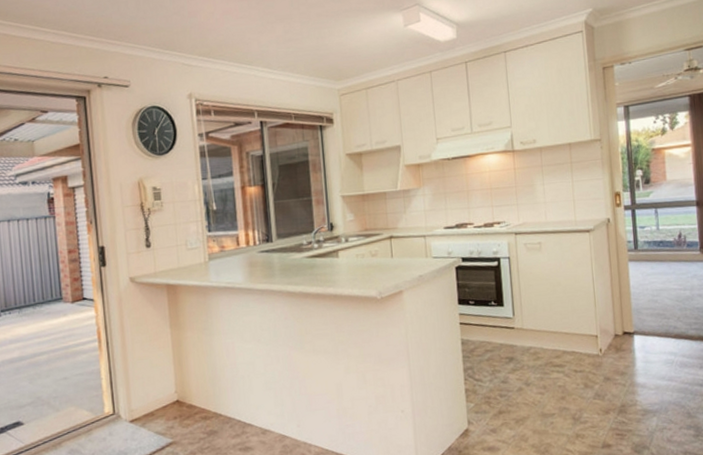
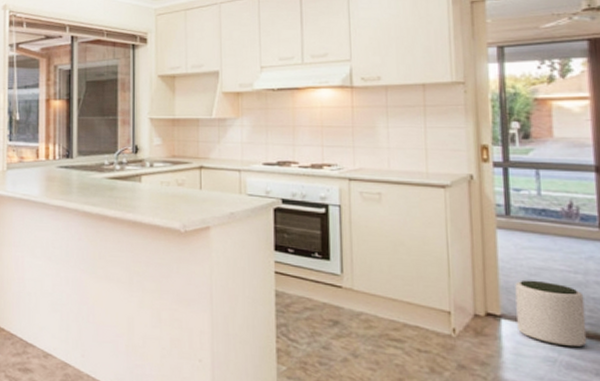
plant pot: none [643,300,694,350] -> present [515,280,587,348]

